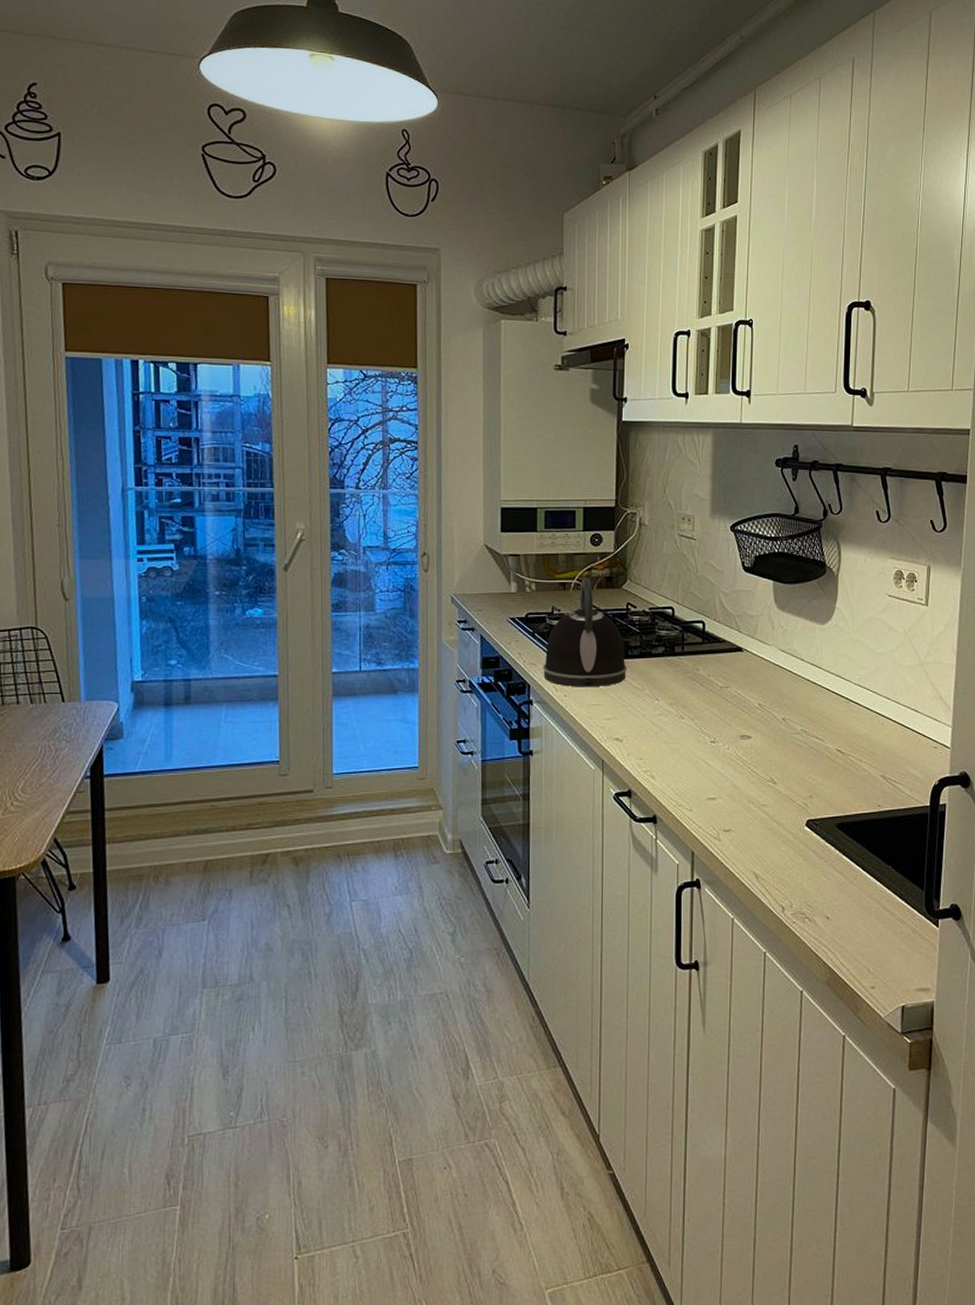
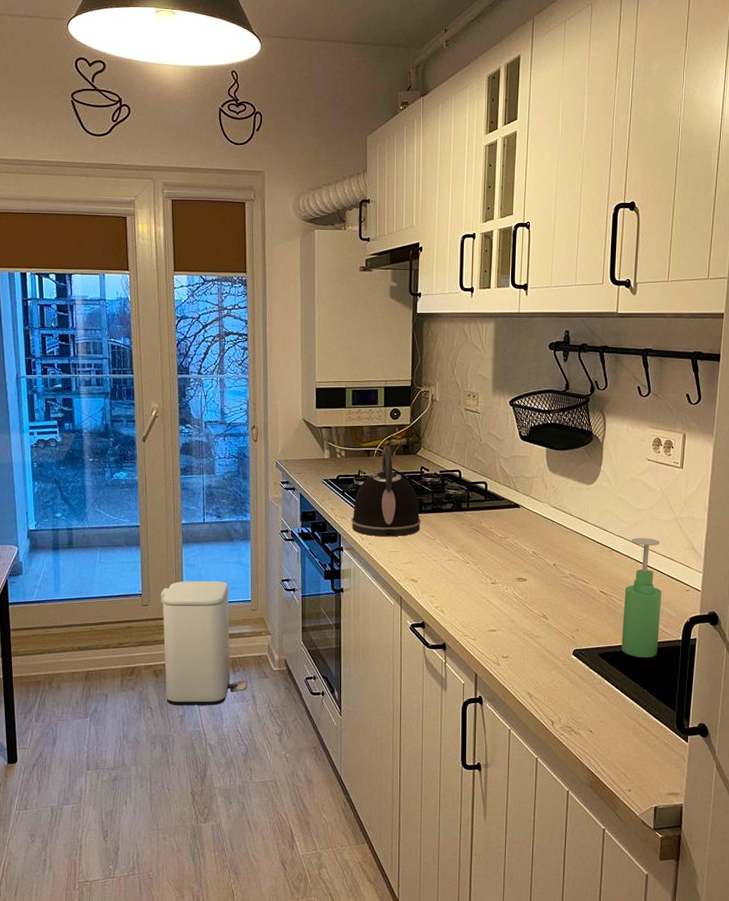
pedal bin: none [304,743,413,901] -> present [161,580,248,705]
soap dispenser: none [862,686,907,828] -> present [621,538,662,658]

